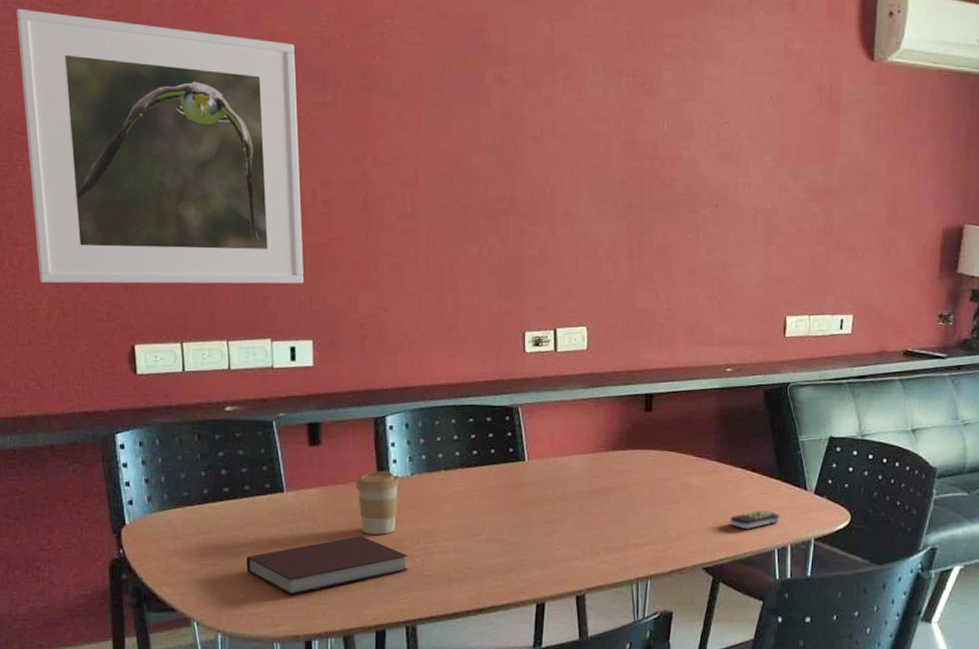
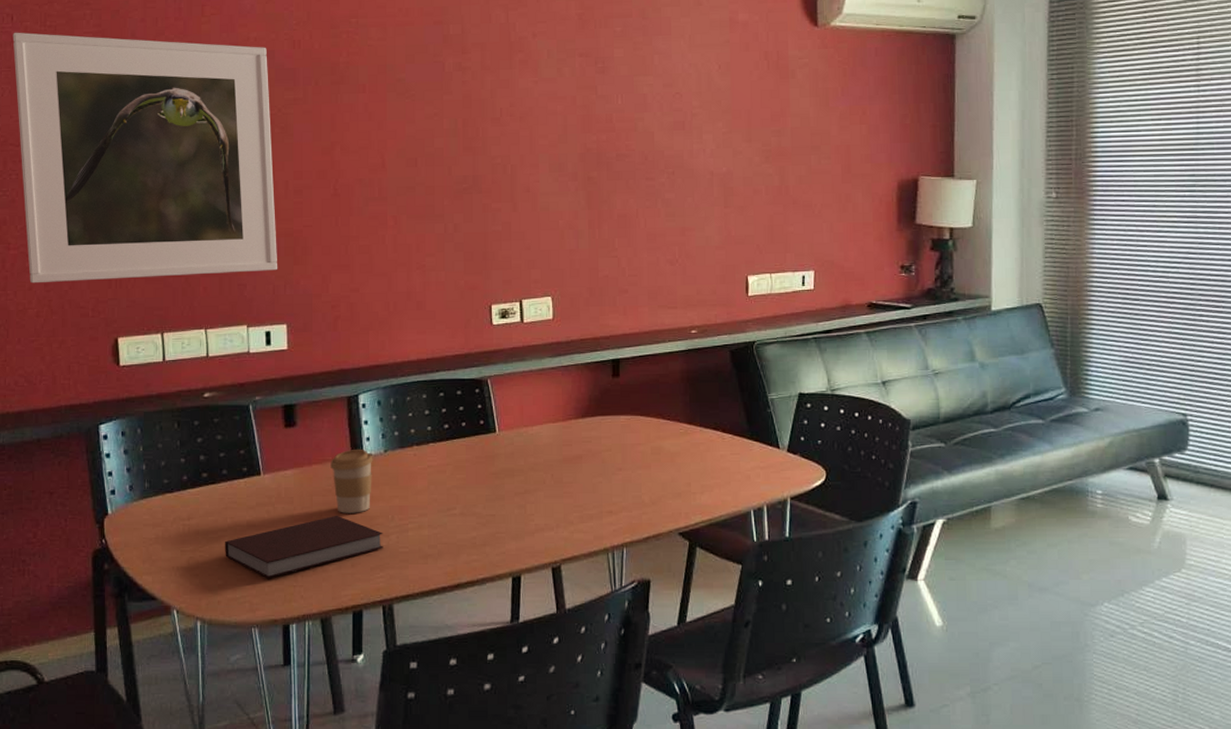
remote control: present [729,510,780,529] -> none [702,470,754,491]

